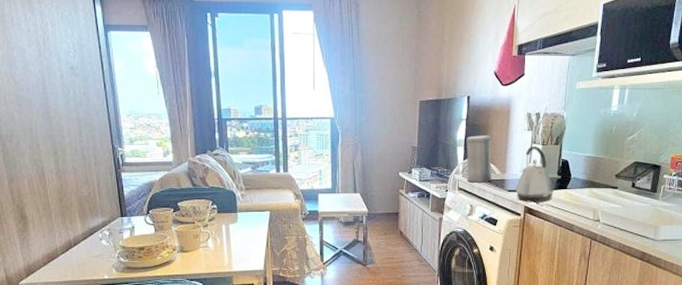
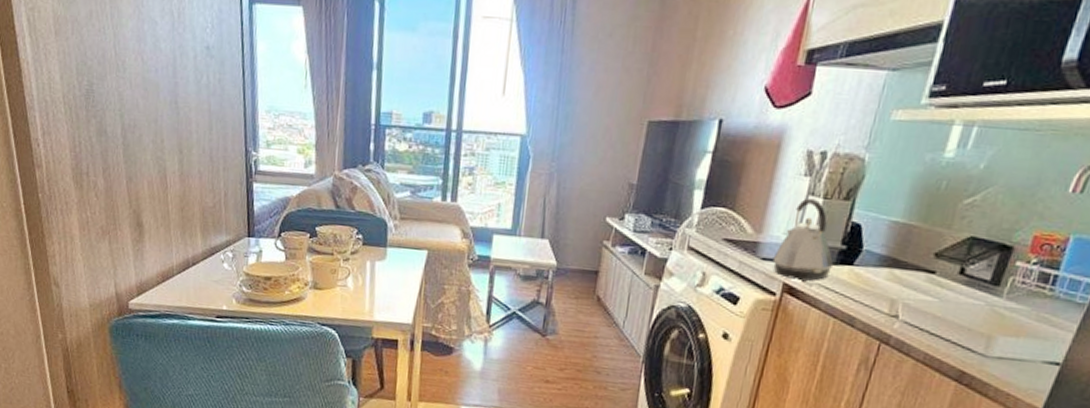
canister: present [466,135,492,184] -> none [703,175,747,244]

